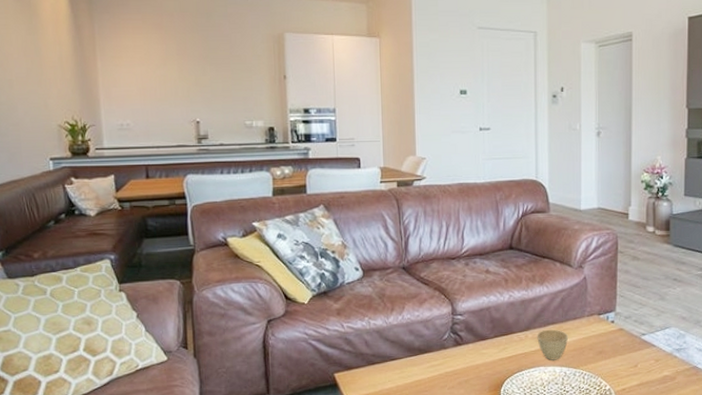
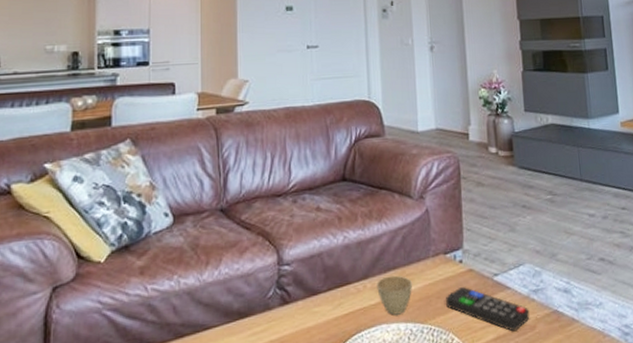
remote control: none [597,342,671,380] -> present [446,287,530,332]

